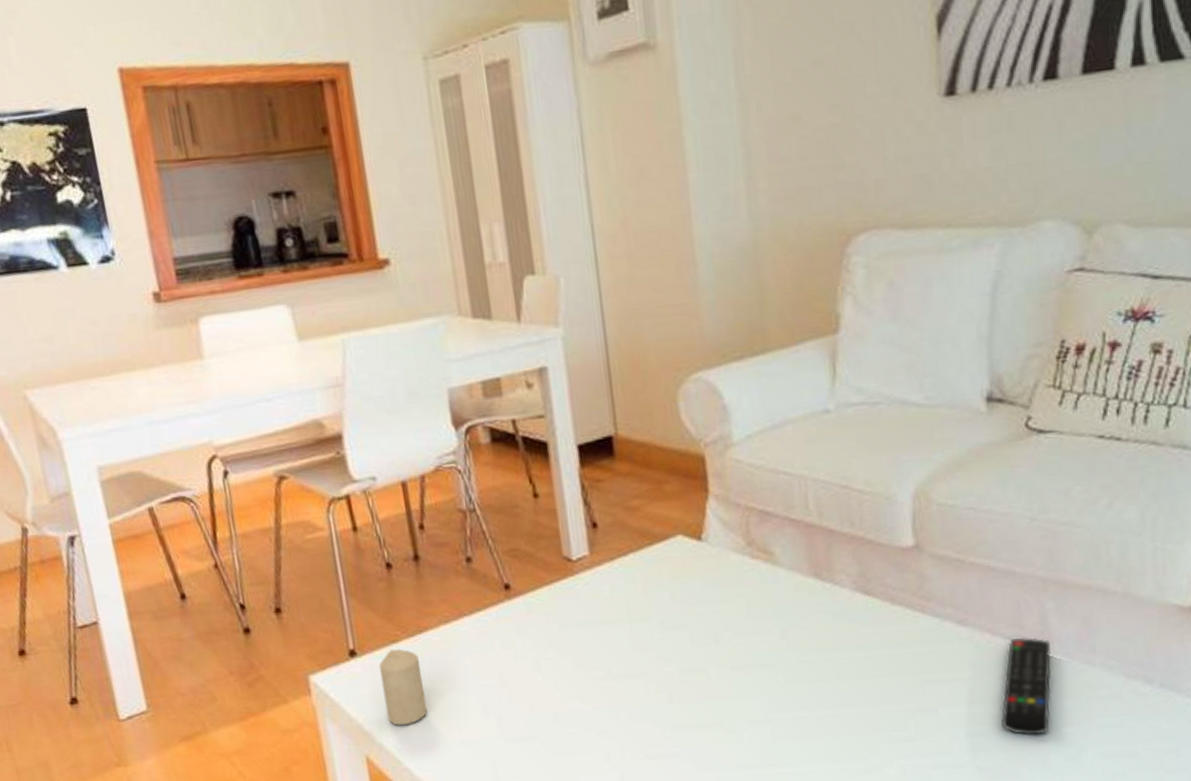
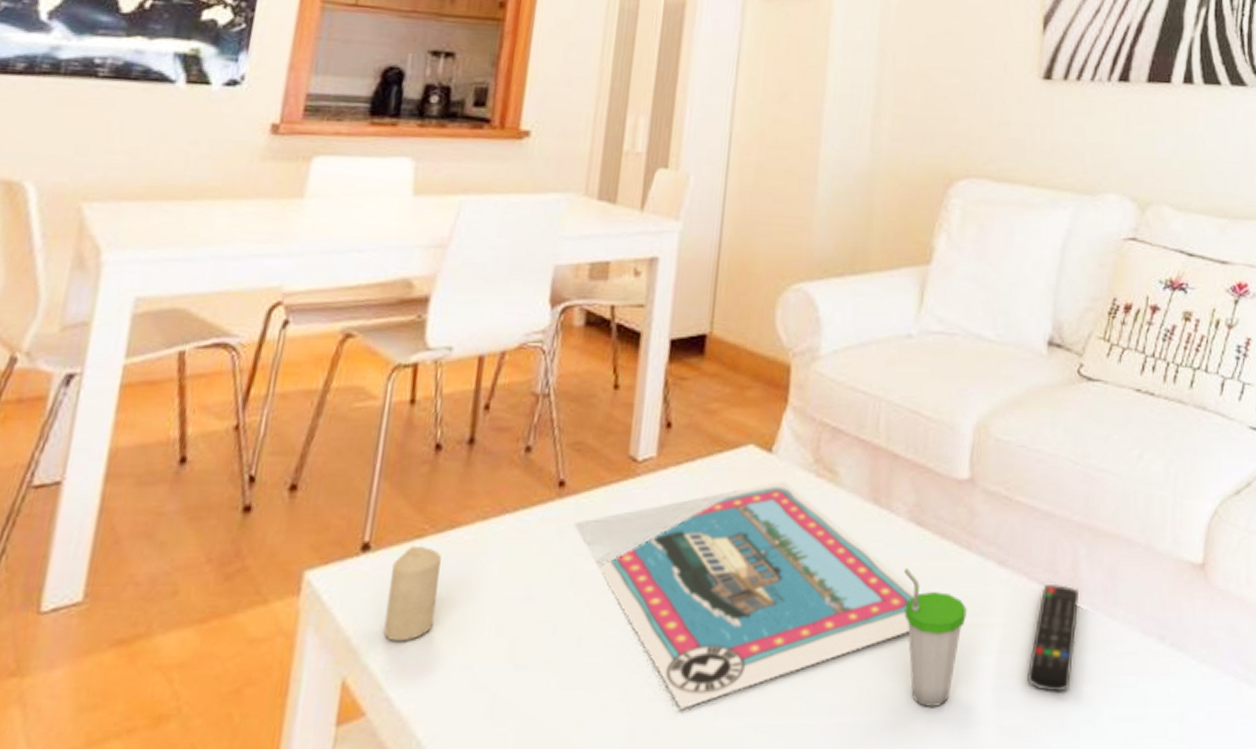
postcard: none [559,564,872,766] -> present [599,480,915,709]
cup: none [858,633,930,754] -> present [904,567,967,707]

